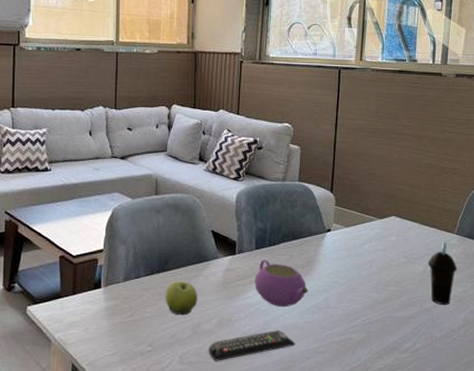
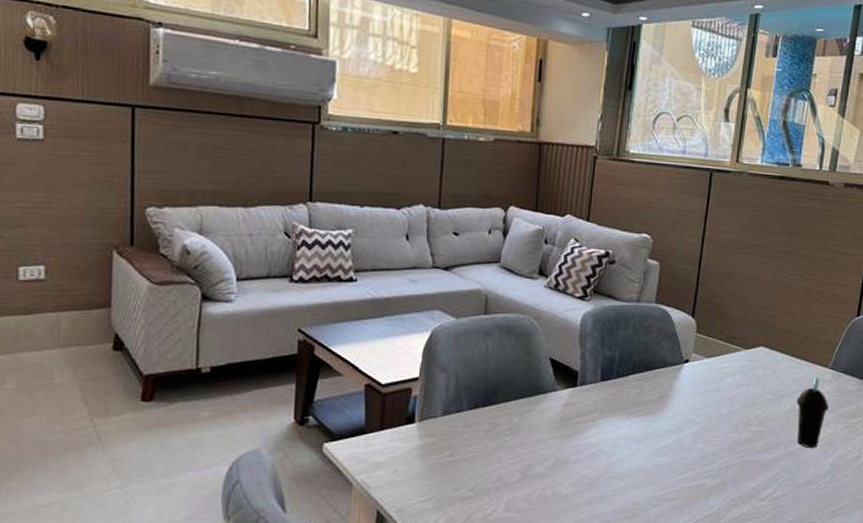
fruit: present [165,280,198,316] -> none [491,415,530,457]
remote control: present [209,330,296,361] -> none [540,474,641,509]
teapot: present [255,259,309,307] -> none [597,393,660,447]

